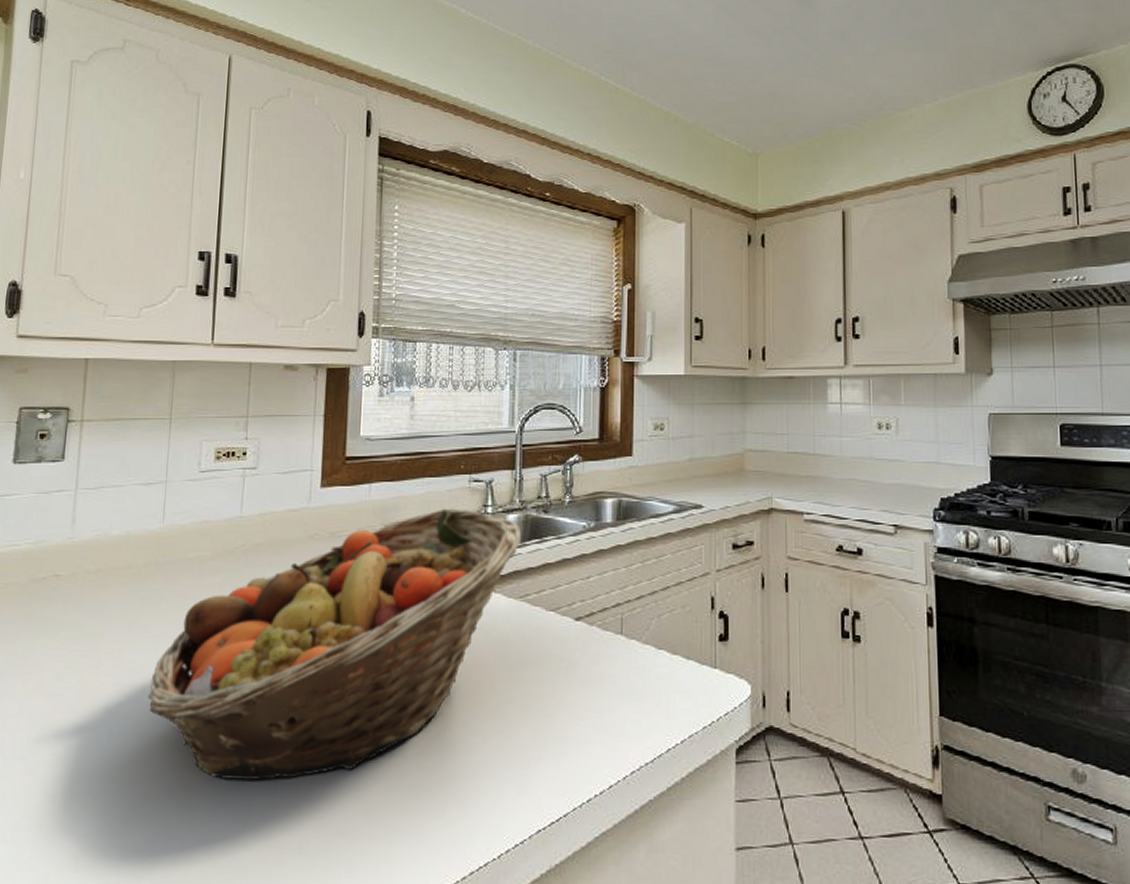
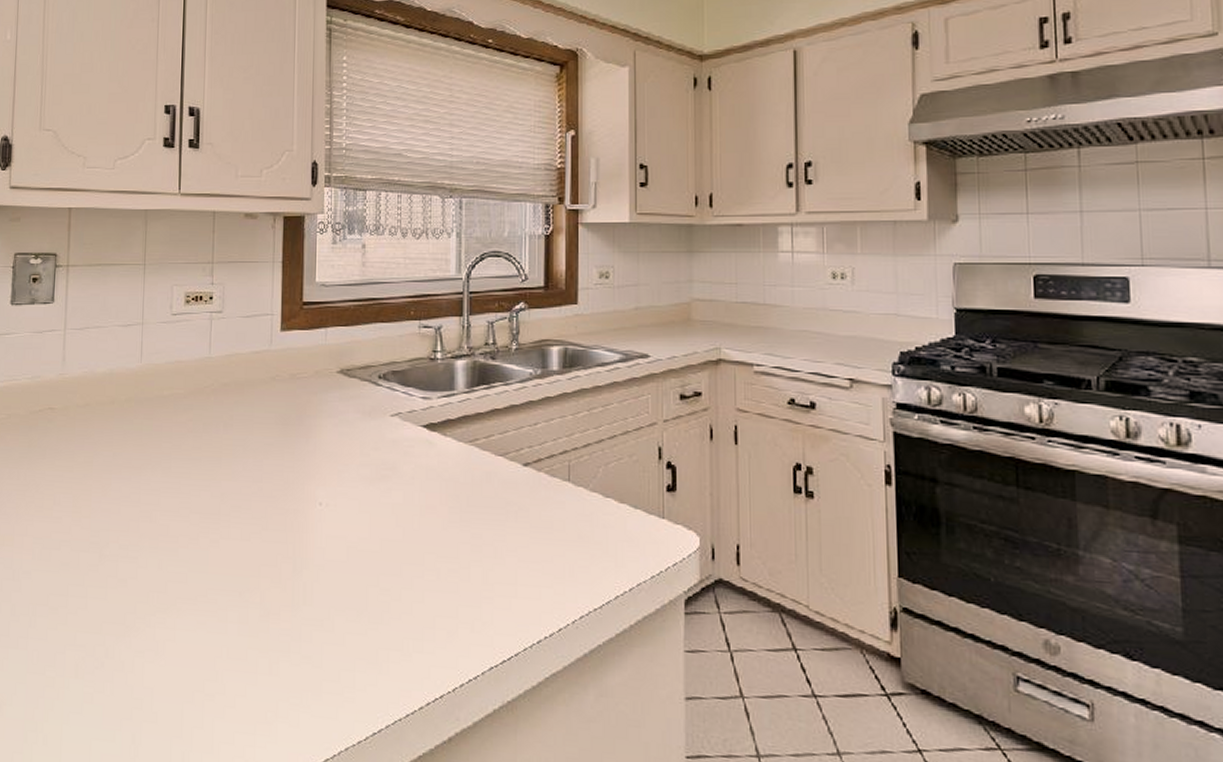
fruit basket: present [147,508,522,781] -> none [132,353,471,605]

